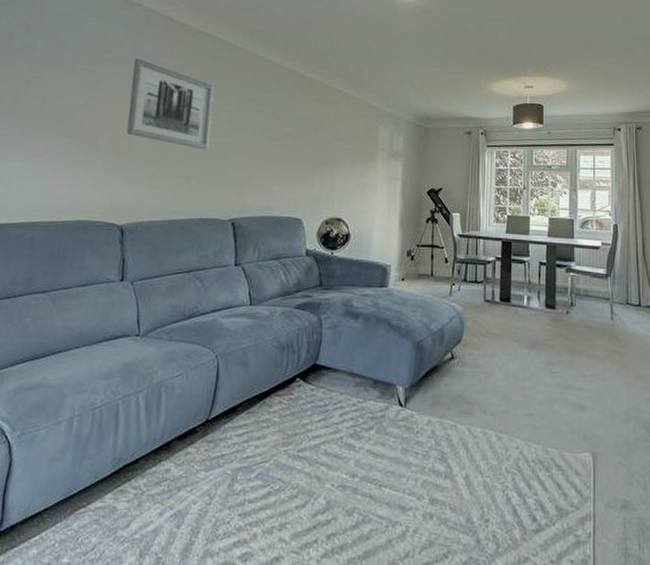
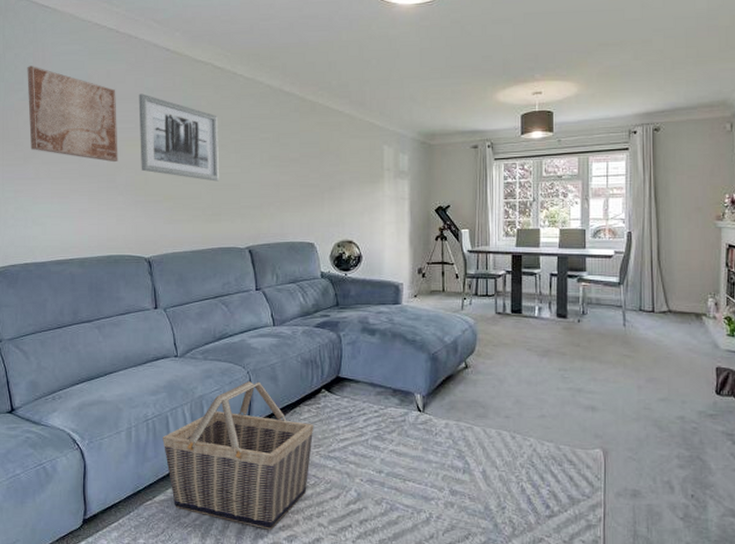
wall art: none [9,23,111,124] -> present [27,66,118,163]
basket: none [108,365,285,546] -> present [162,380,314,530]

